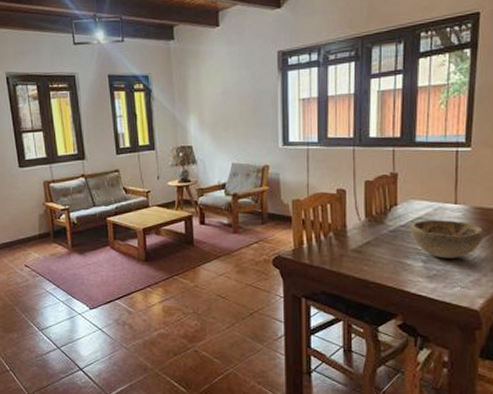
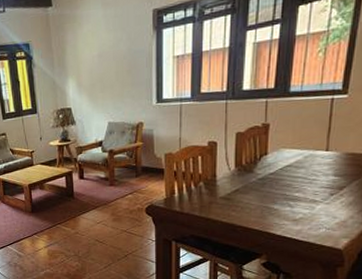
decorative bowl: present [411,220,483,259] -> none [280,166,353,203]

